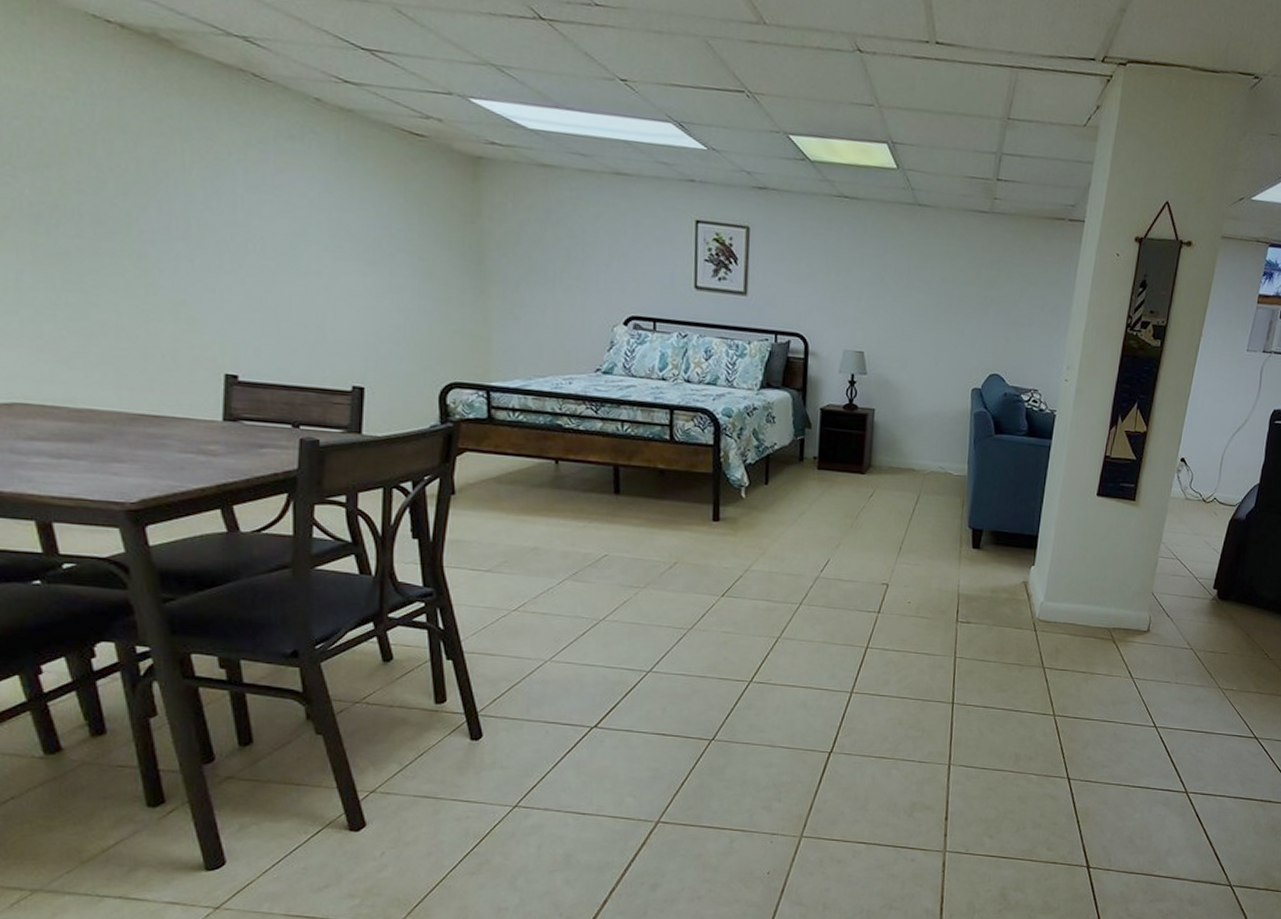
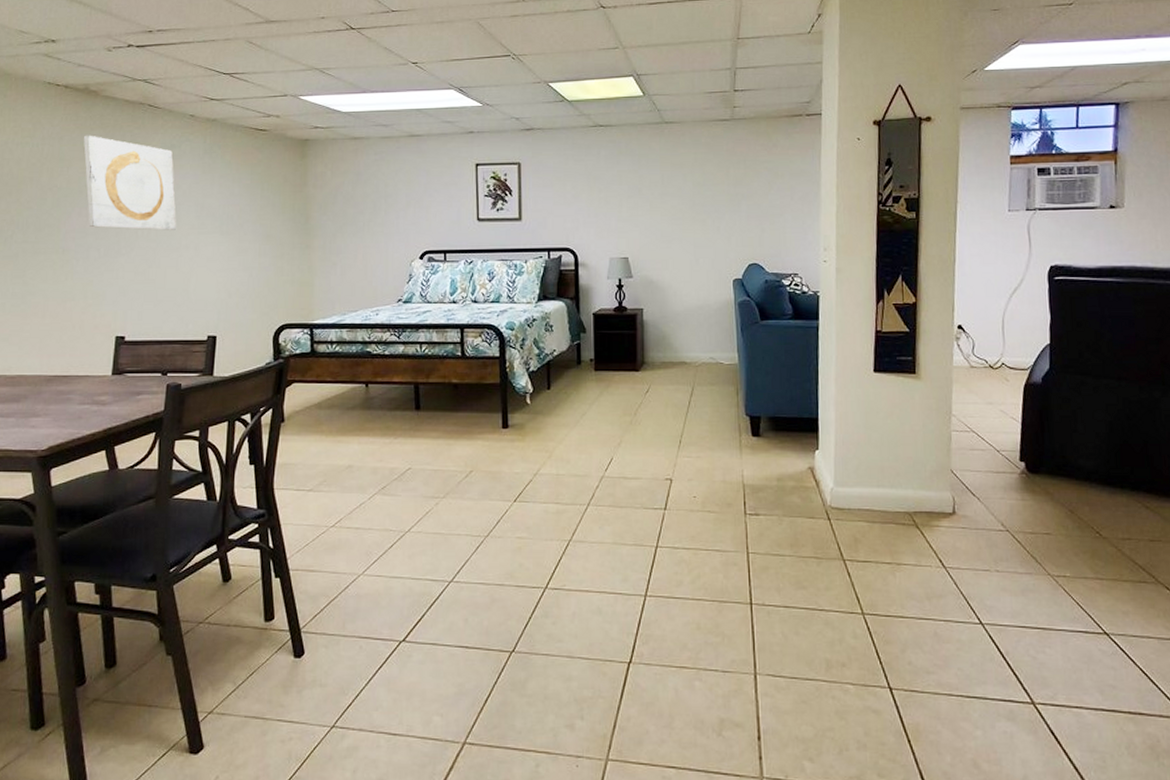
wall art: none [157,101,302,249] -> present [84,135,176,230]

